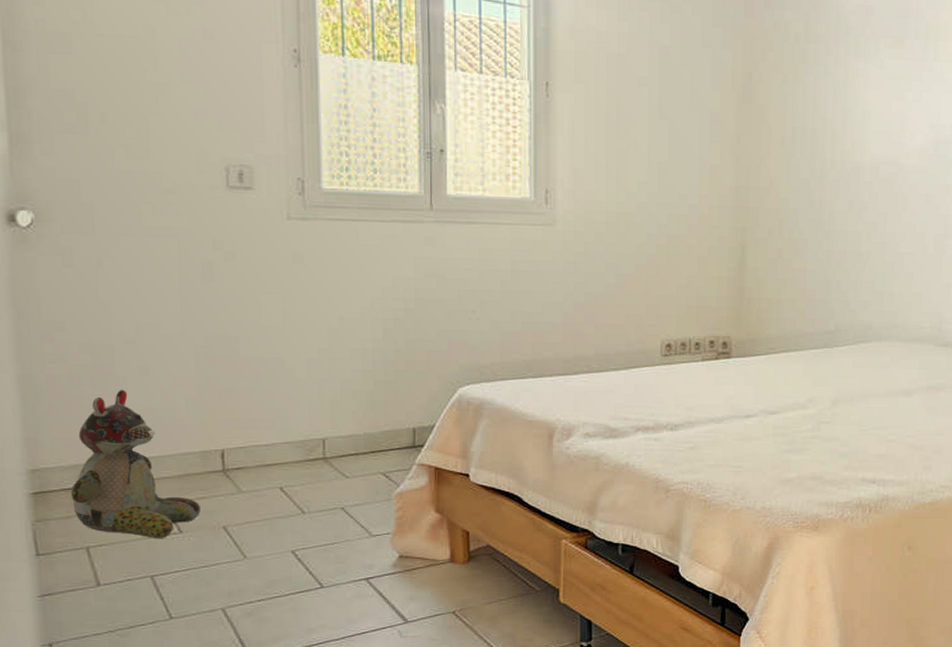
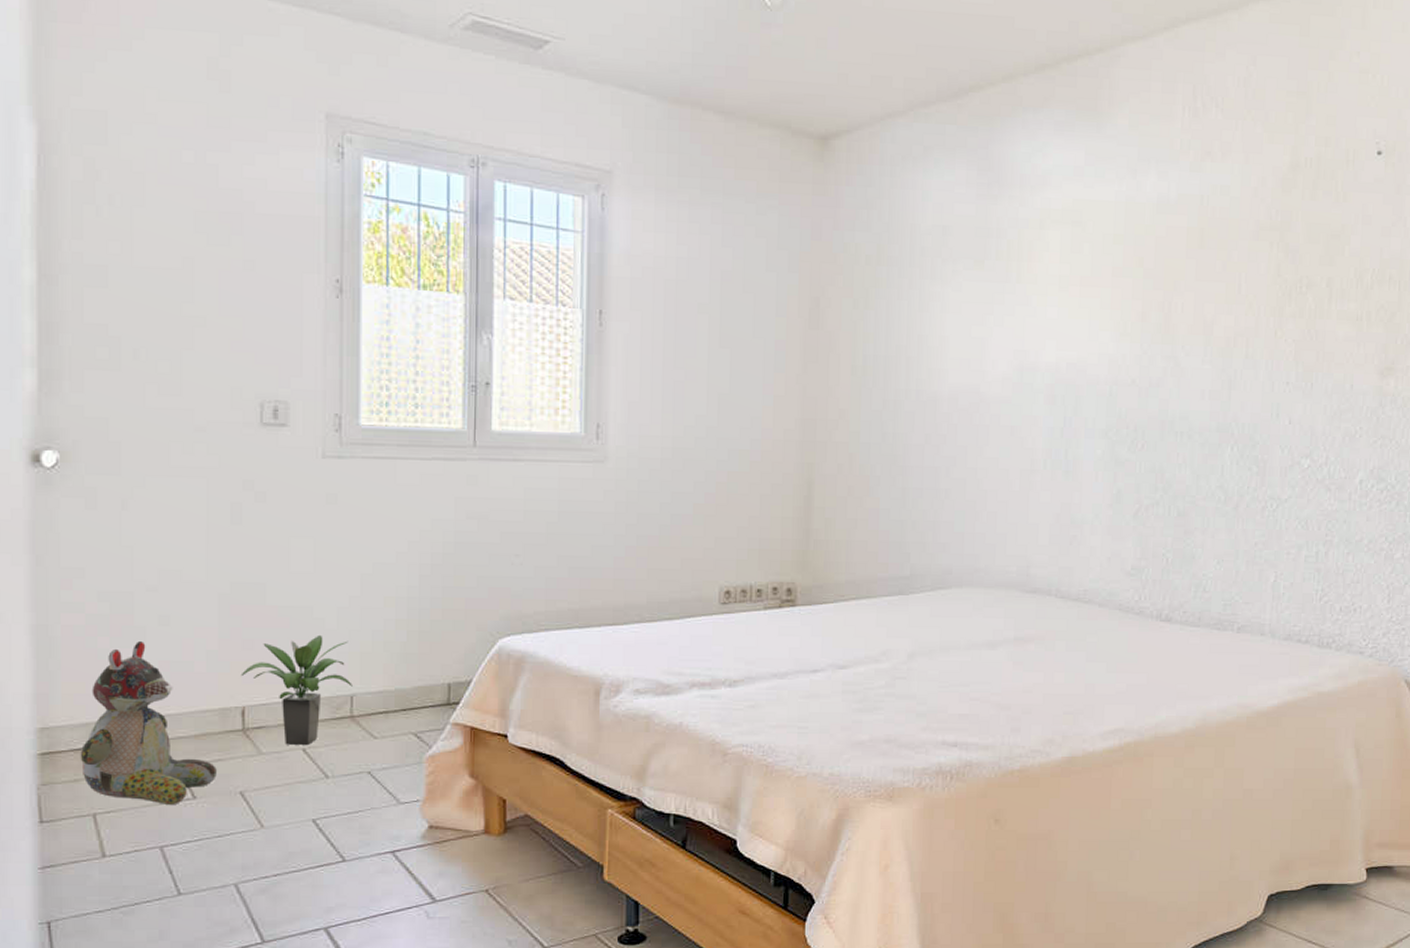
potted plant: none [219,383,324,484] -> present [240,634,352,745]

